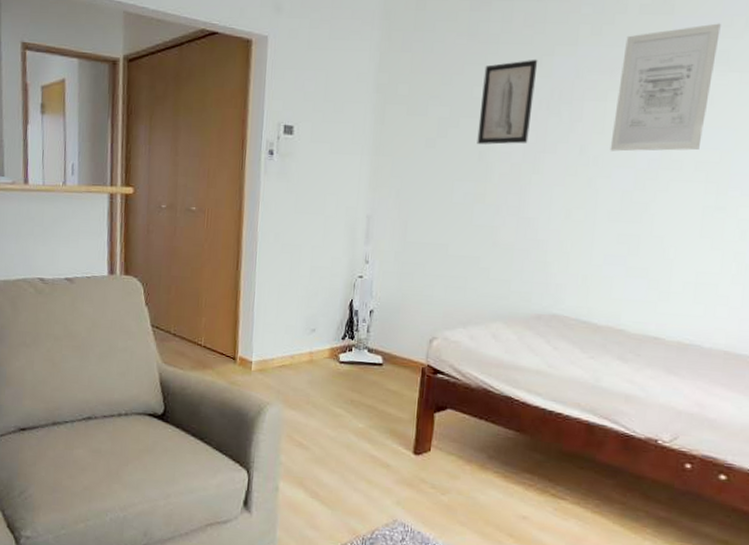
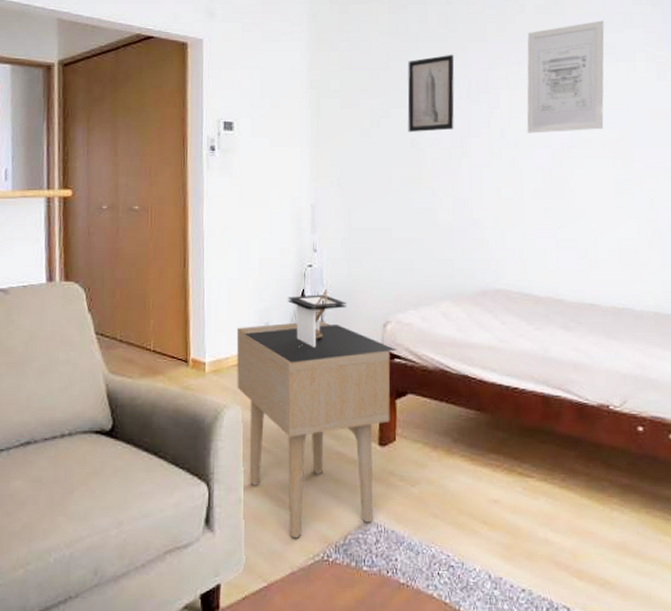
side table: none [280,330,434,528] -> present [236,321,391,539]
table lamp: none [290,301,441,370] -> present [244,289,397,363]

